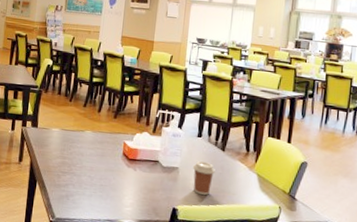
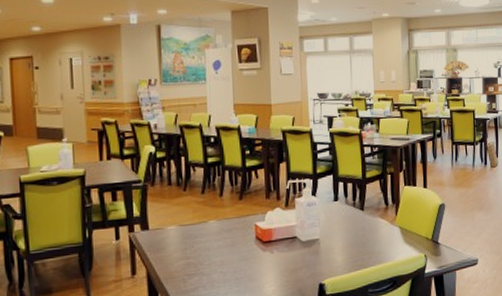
coffee cup: present [192,161,215,195] -> none [333,226,357,262]

